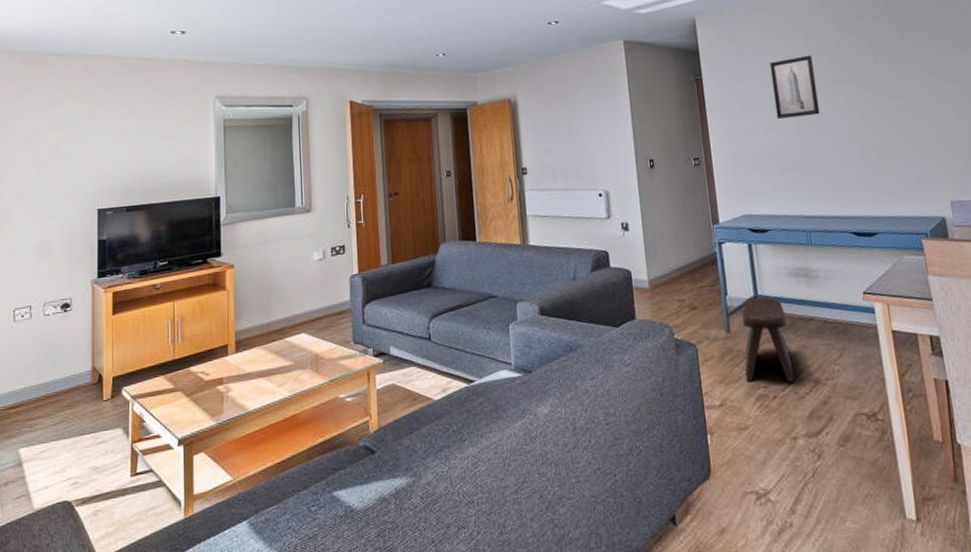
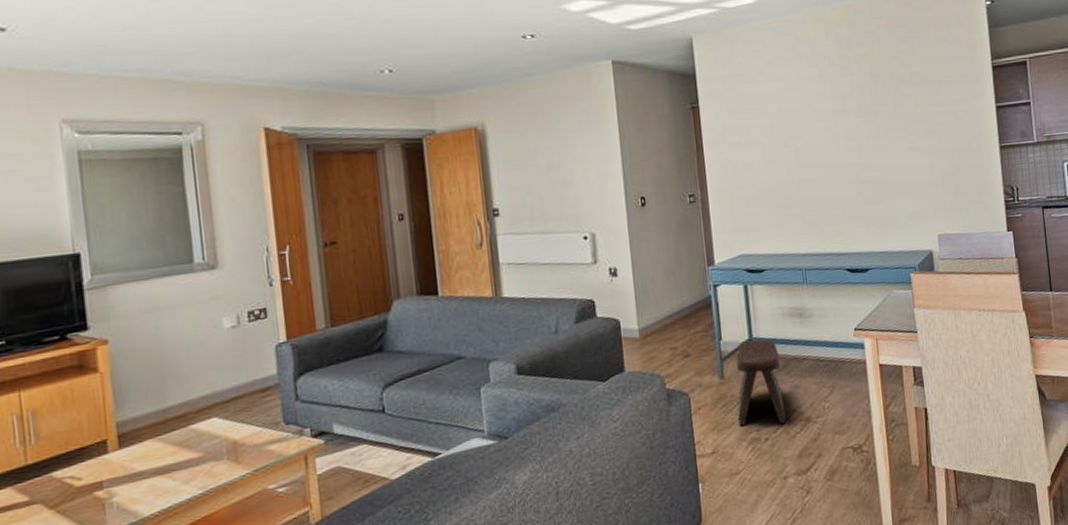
wall art: present [769,55,820,119] -> none [770,83,820,152]

